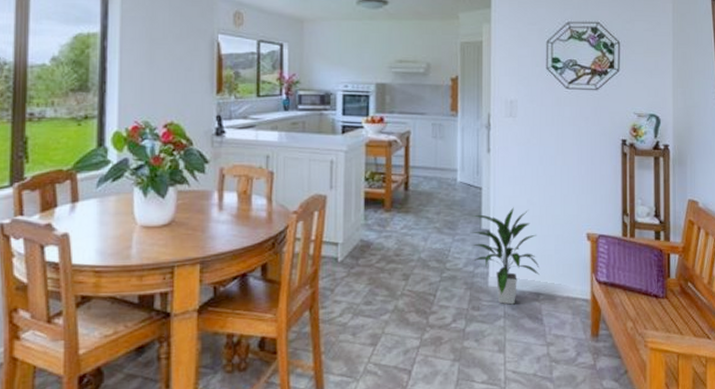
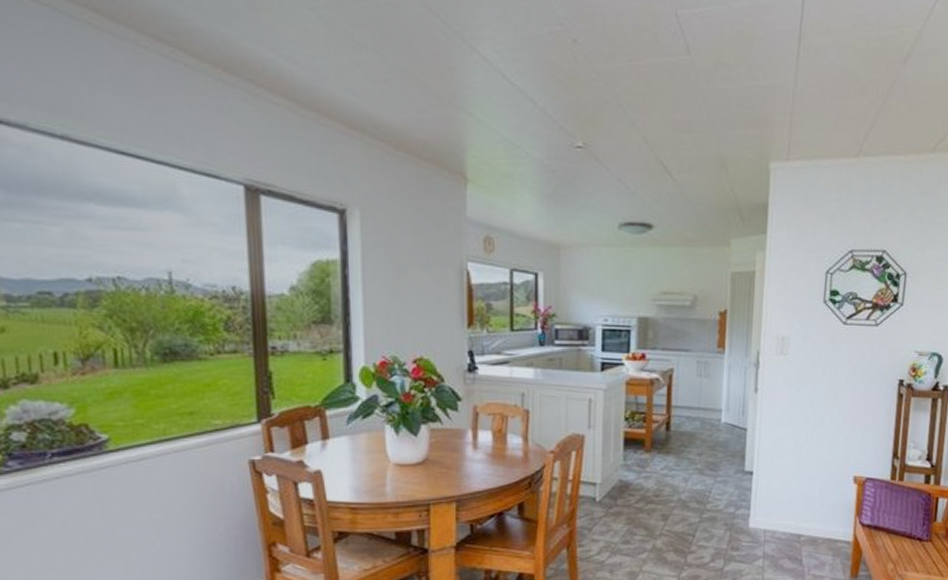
indoor plant: present [471,207,540,305] -> none [733,449,802,546]

